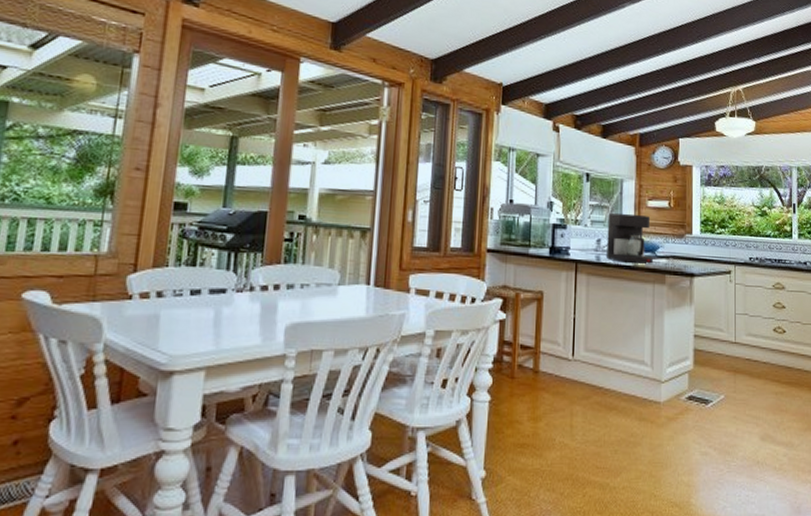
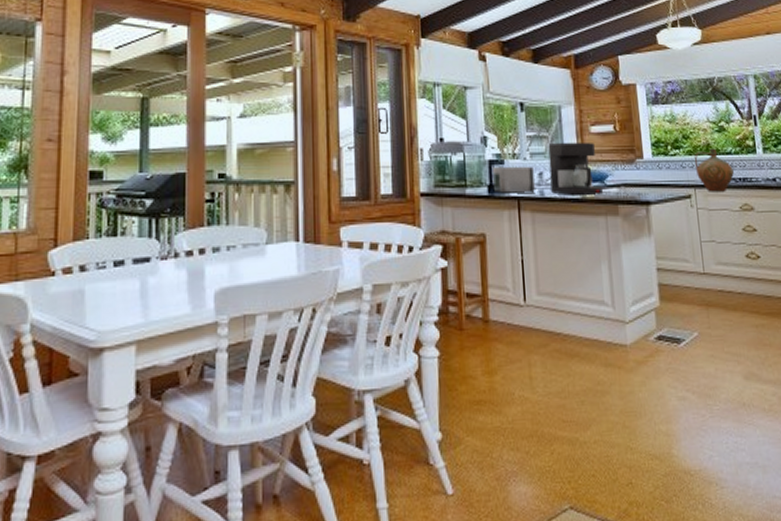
toaster: none [555,230,594,259] -> present [493,166,536,194]
ceramic jug: none [737,230,770,272] -> present [694,148,734,194]

